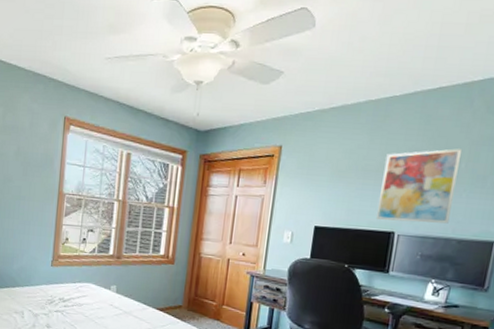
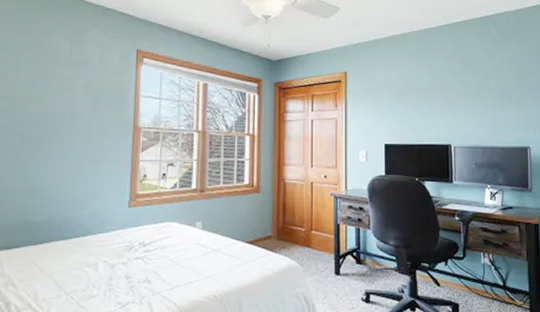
wall art: present [375,149,463,224] -> none [433,70,491,135]

